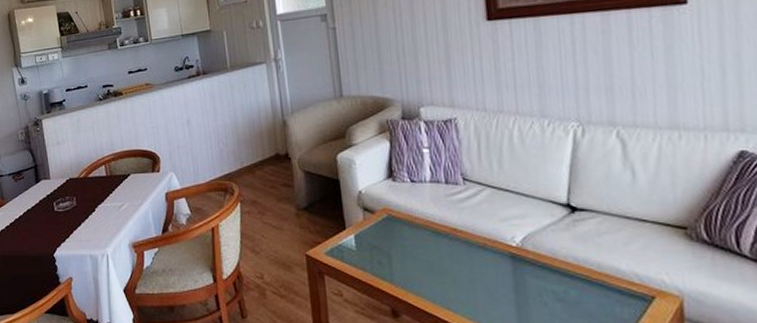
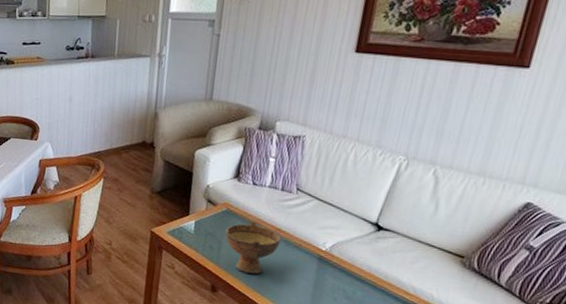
bowl: none [392,225,461,289] -> present [225,221,281,275]

